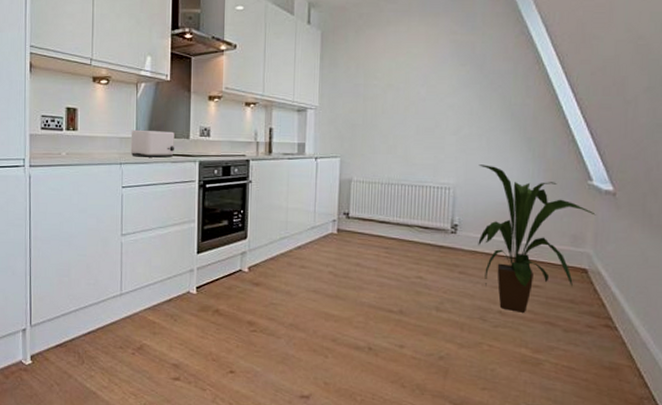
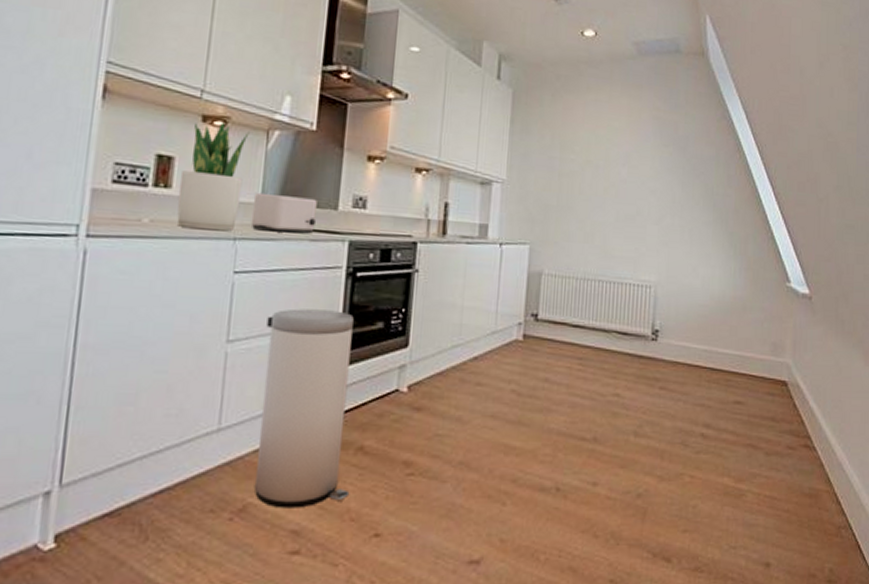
planter: none [82,81,125,159] -> present [176,122,250,232]
pedal bin: none [146,212,211,350] -> present [253,308,354,508]
house plant: present [478,164,596,313] -> none [680,260,794,434]

